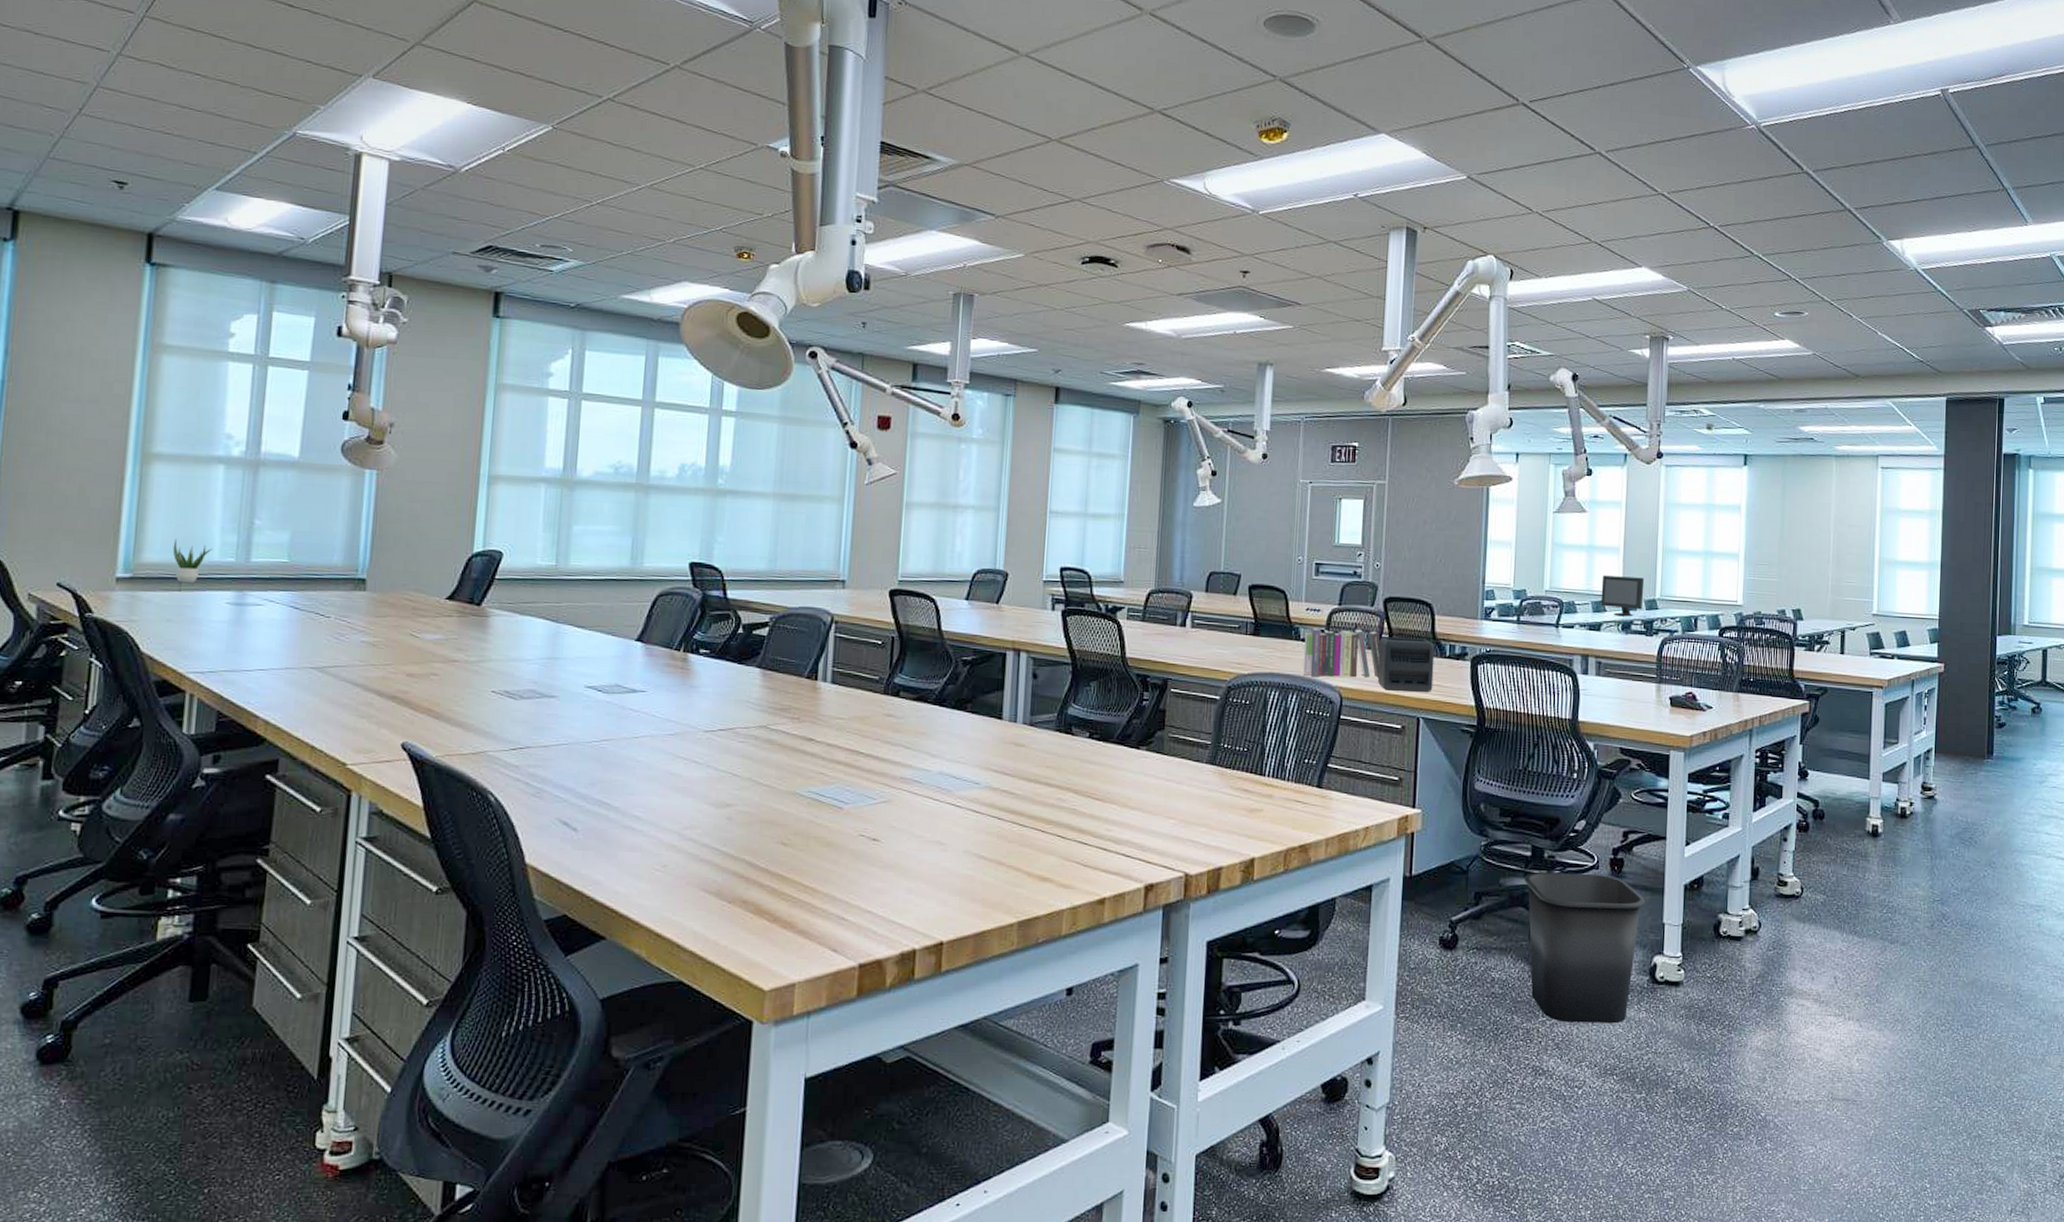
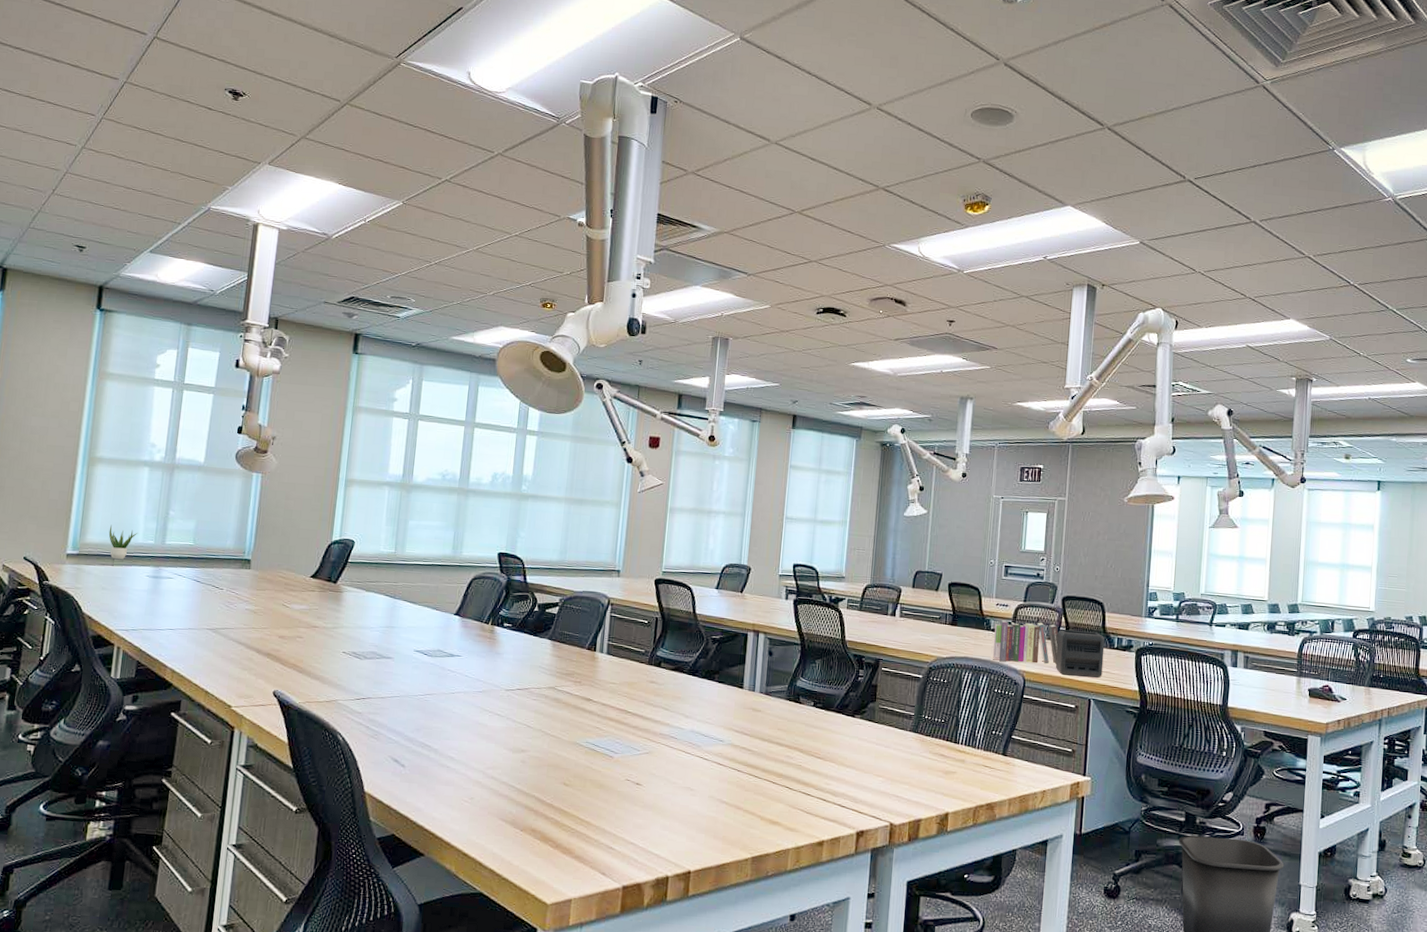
computer monitor: present [1600,575,1645,617] -> none [1249,582,1288,619]

